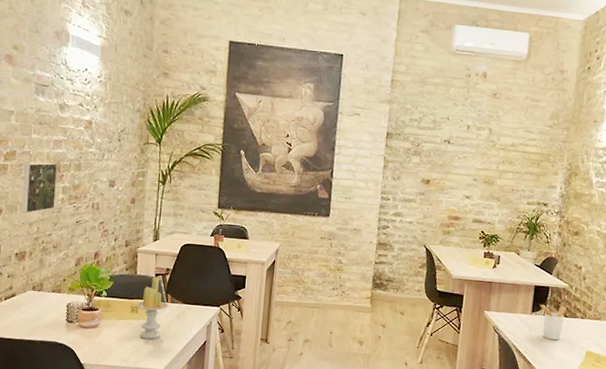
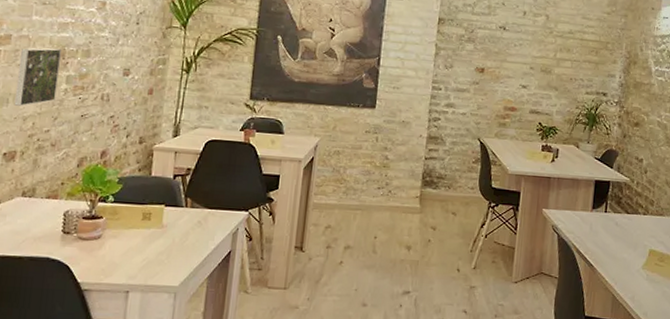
candle: present [136,277,169,339] -> none [148,178,188,251]
utensil holder: present [540,304,566,341] -> none [601,200,628,239]

